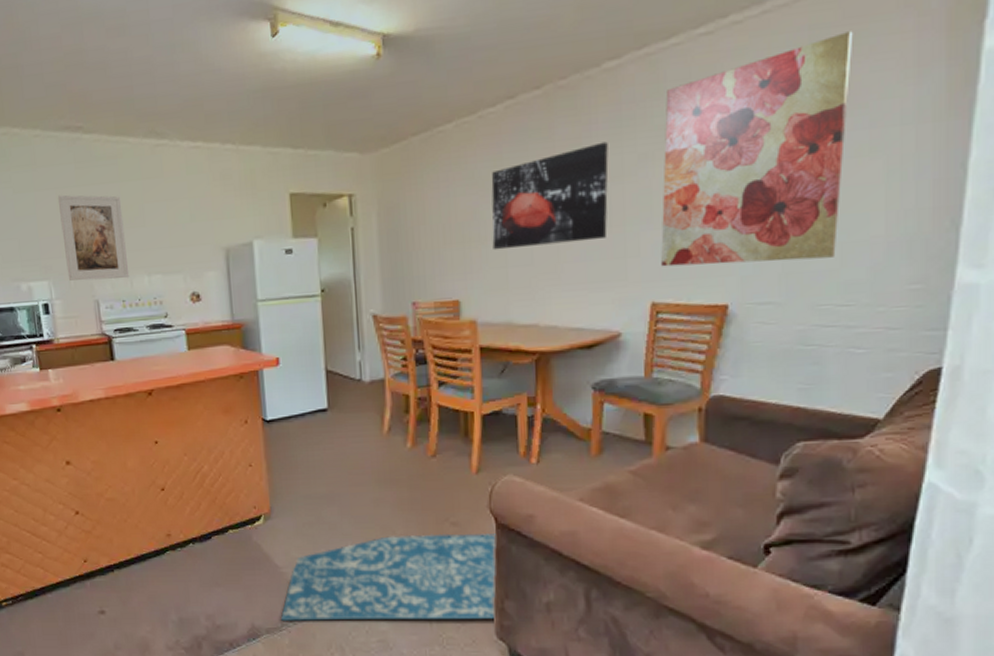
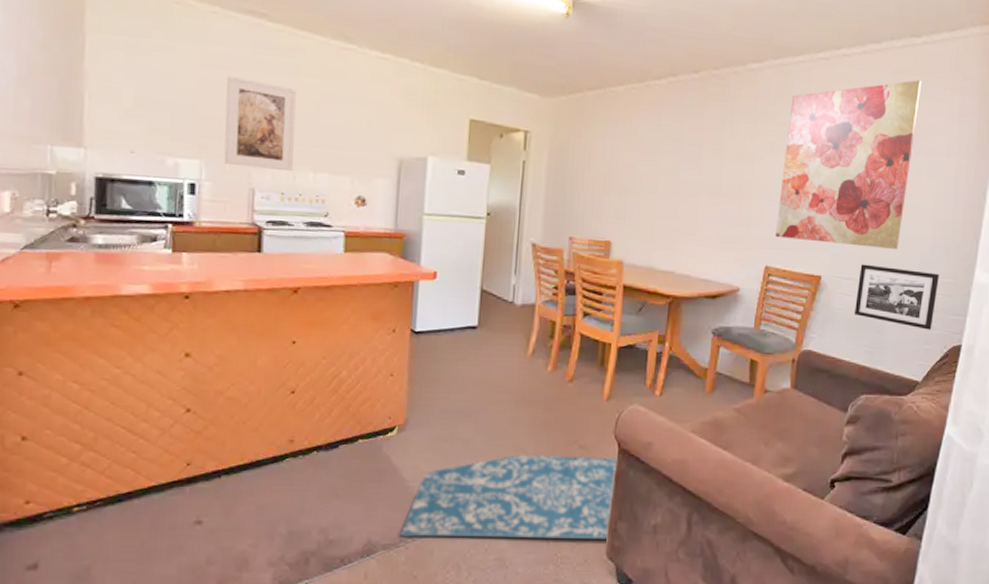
wall art: present [491,141,609,250] -> none [644,127,745,207]
picture frame: none [779,279,900,354] -> present [855,264,939,330]

